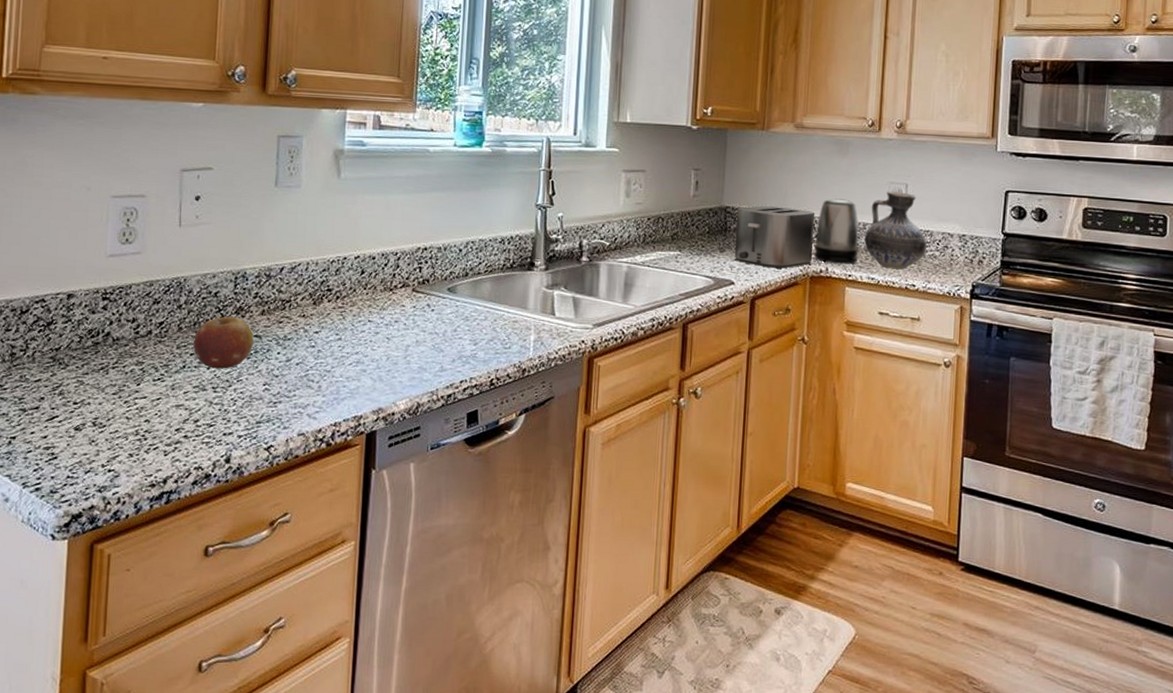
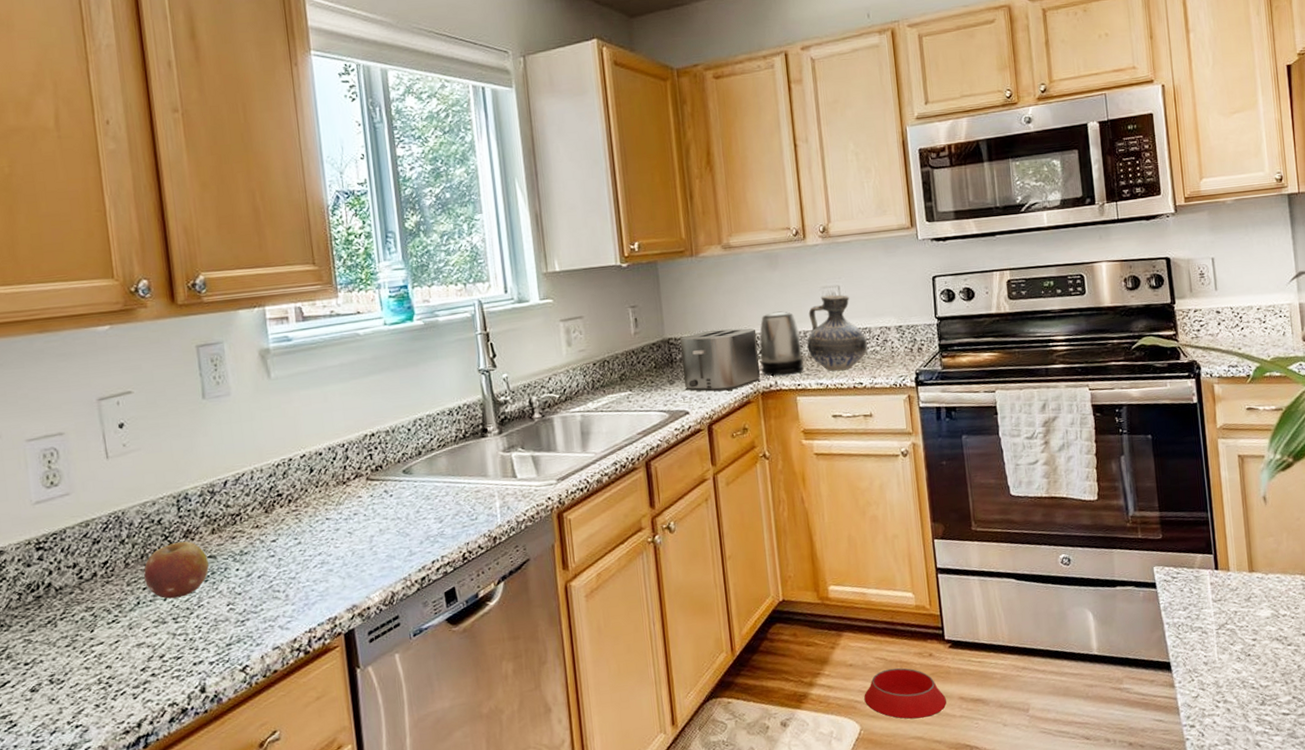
pet bowl: none [864,578,950,636] -> present [864,668,947,719]

